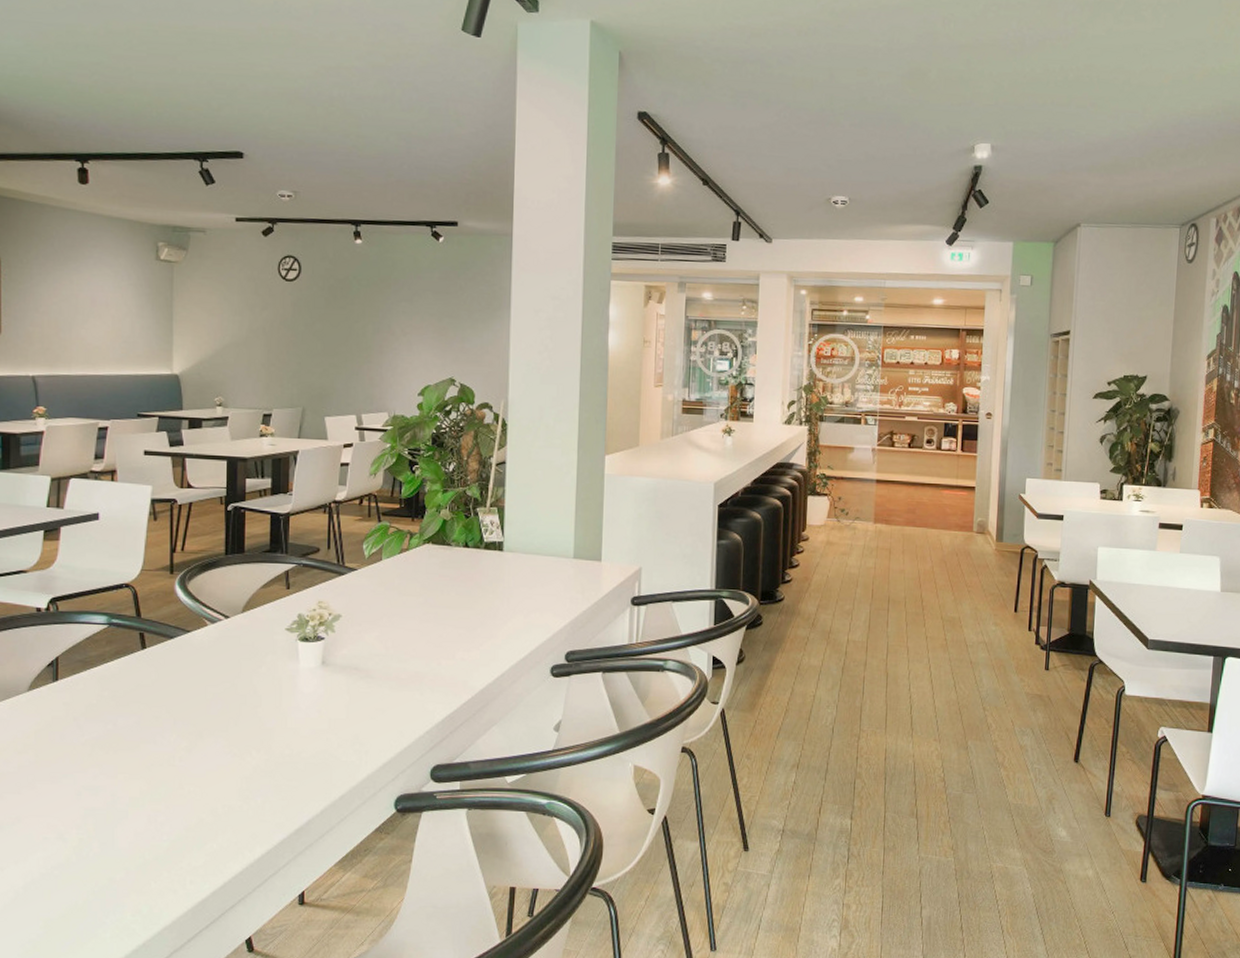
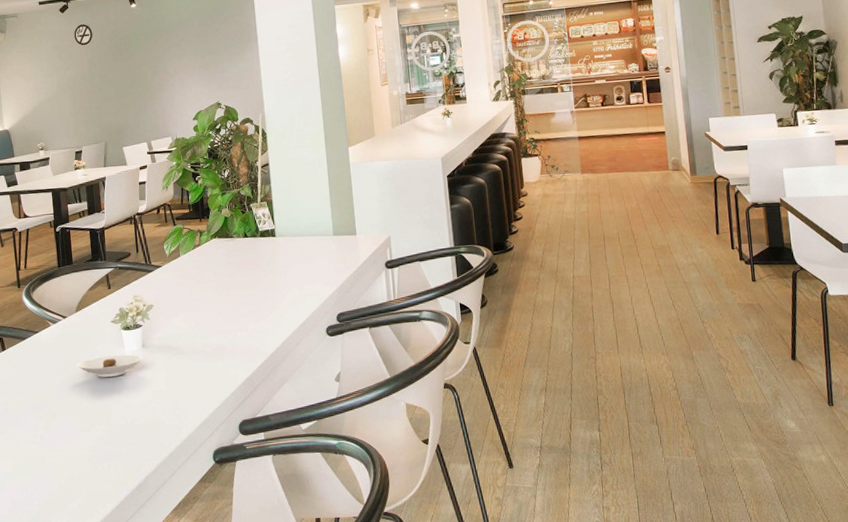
saucer: none [236,670,321,696] -> present [77,354,143,377]

